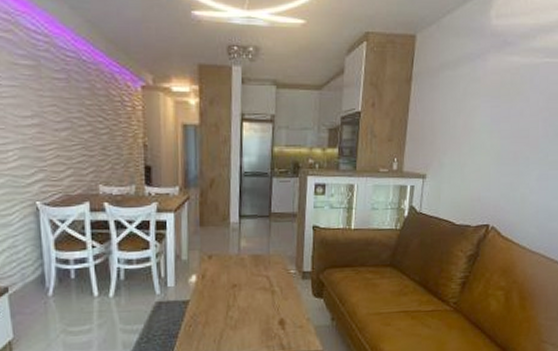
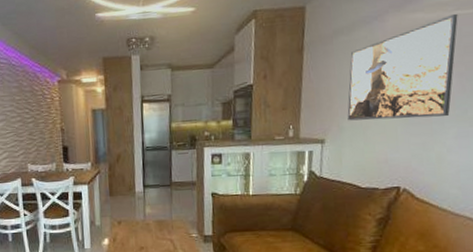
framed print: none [448,61,547,159] -> present [347,13,458,121]

